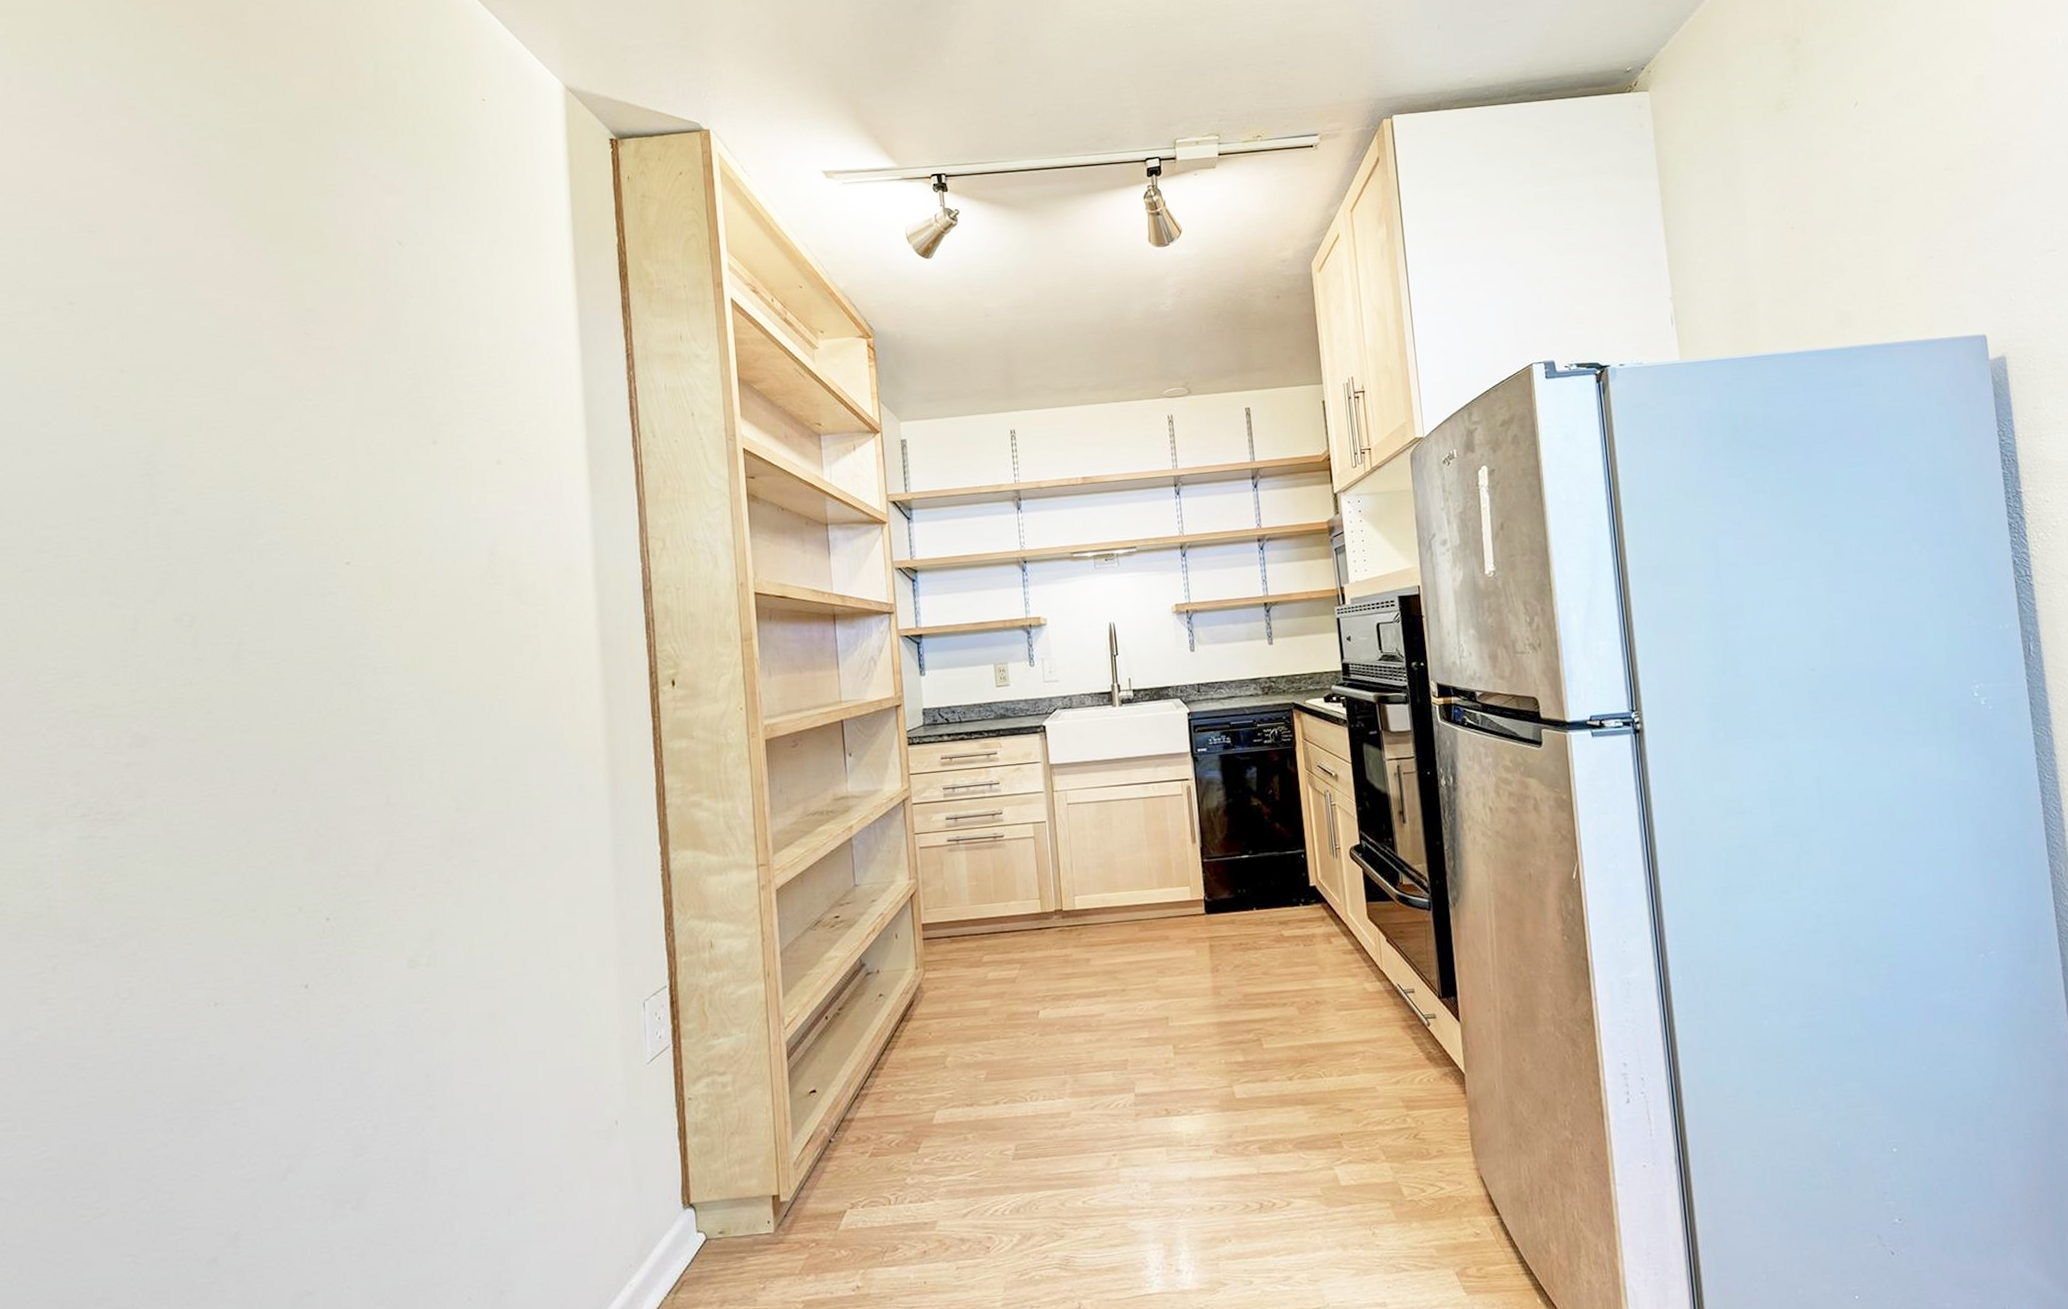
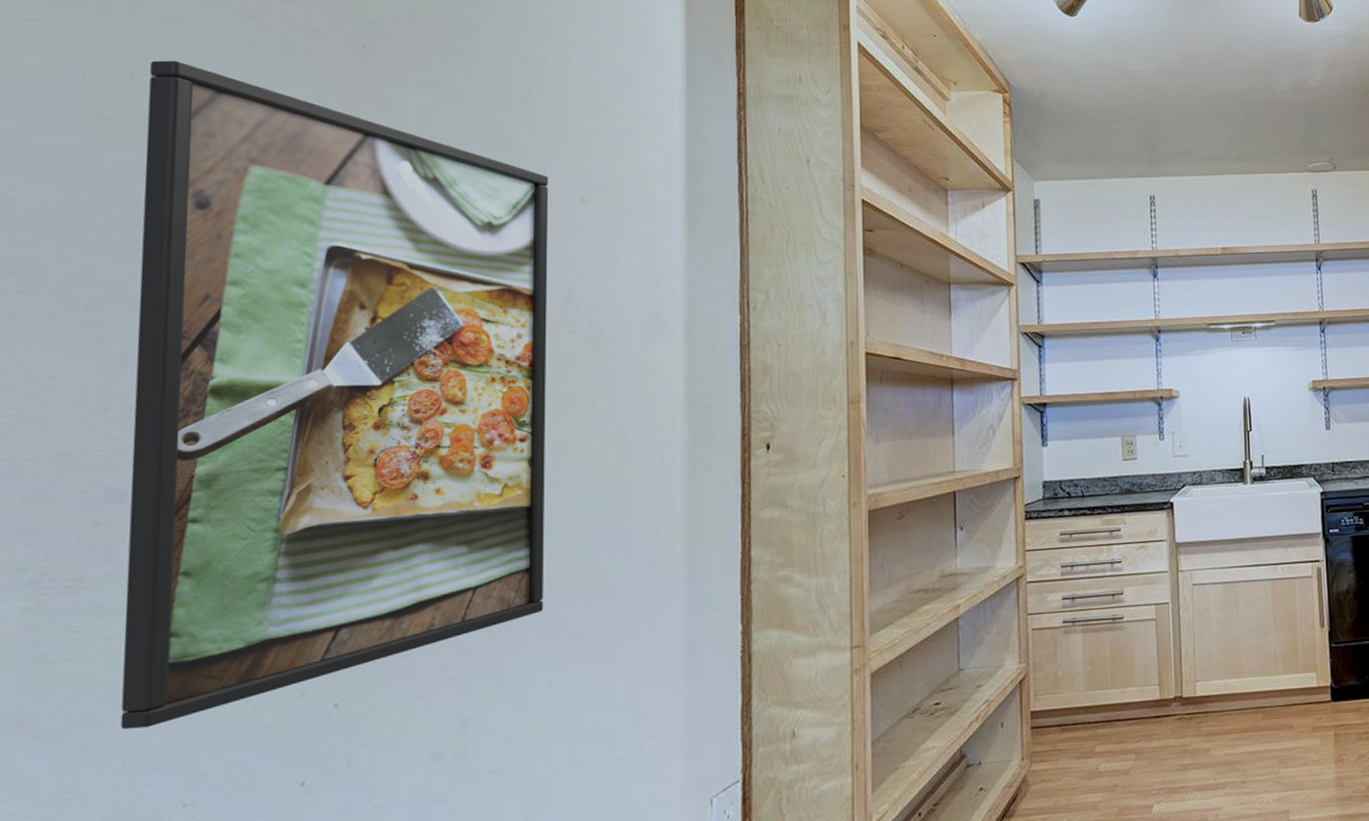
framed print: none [135,356,491,940] -> present [120,60,549,730]

